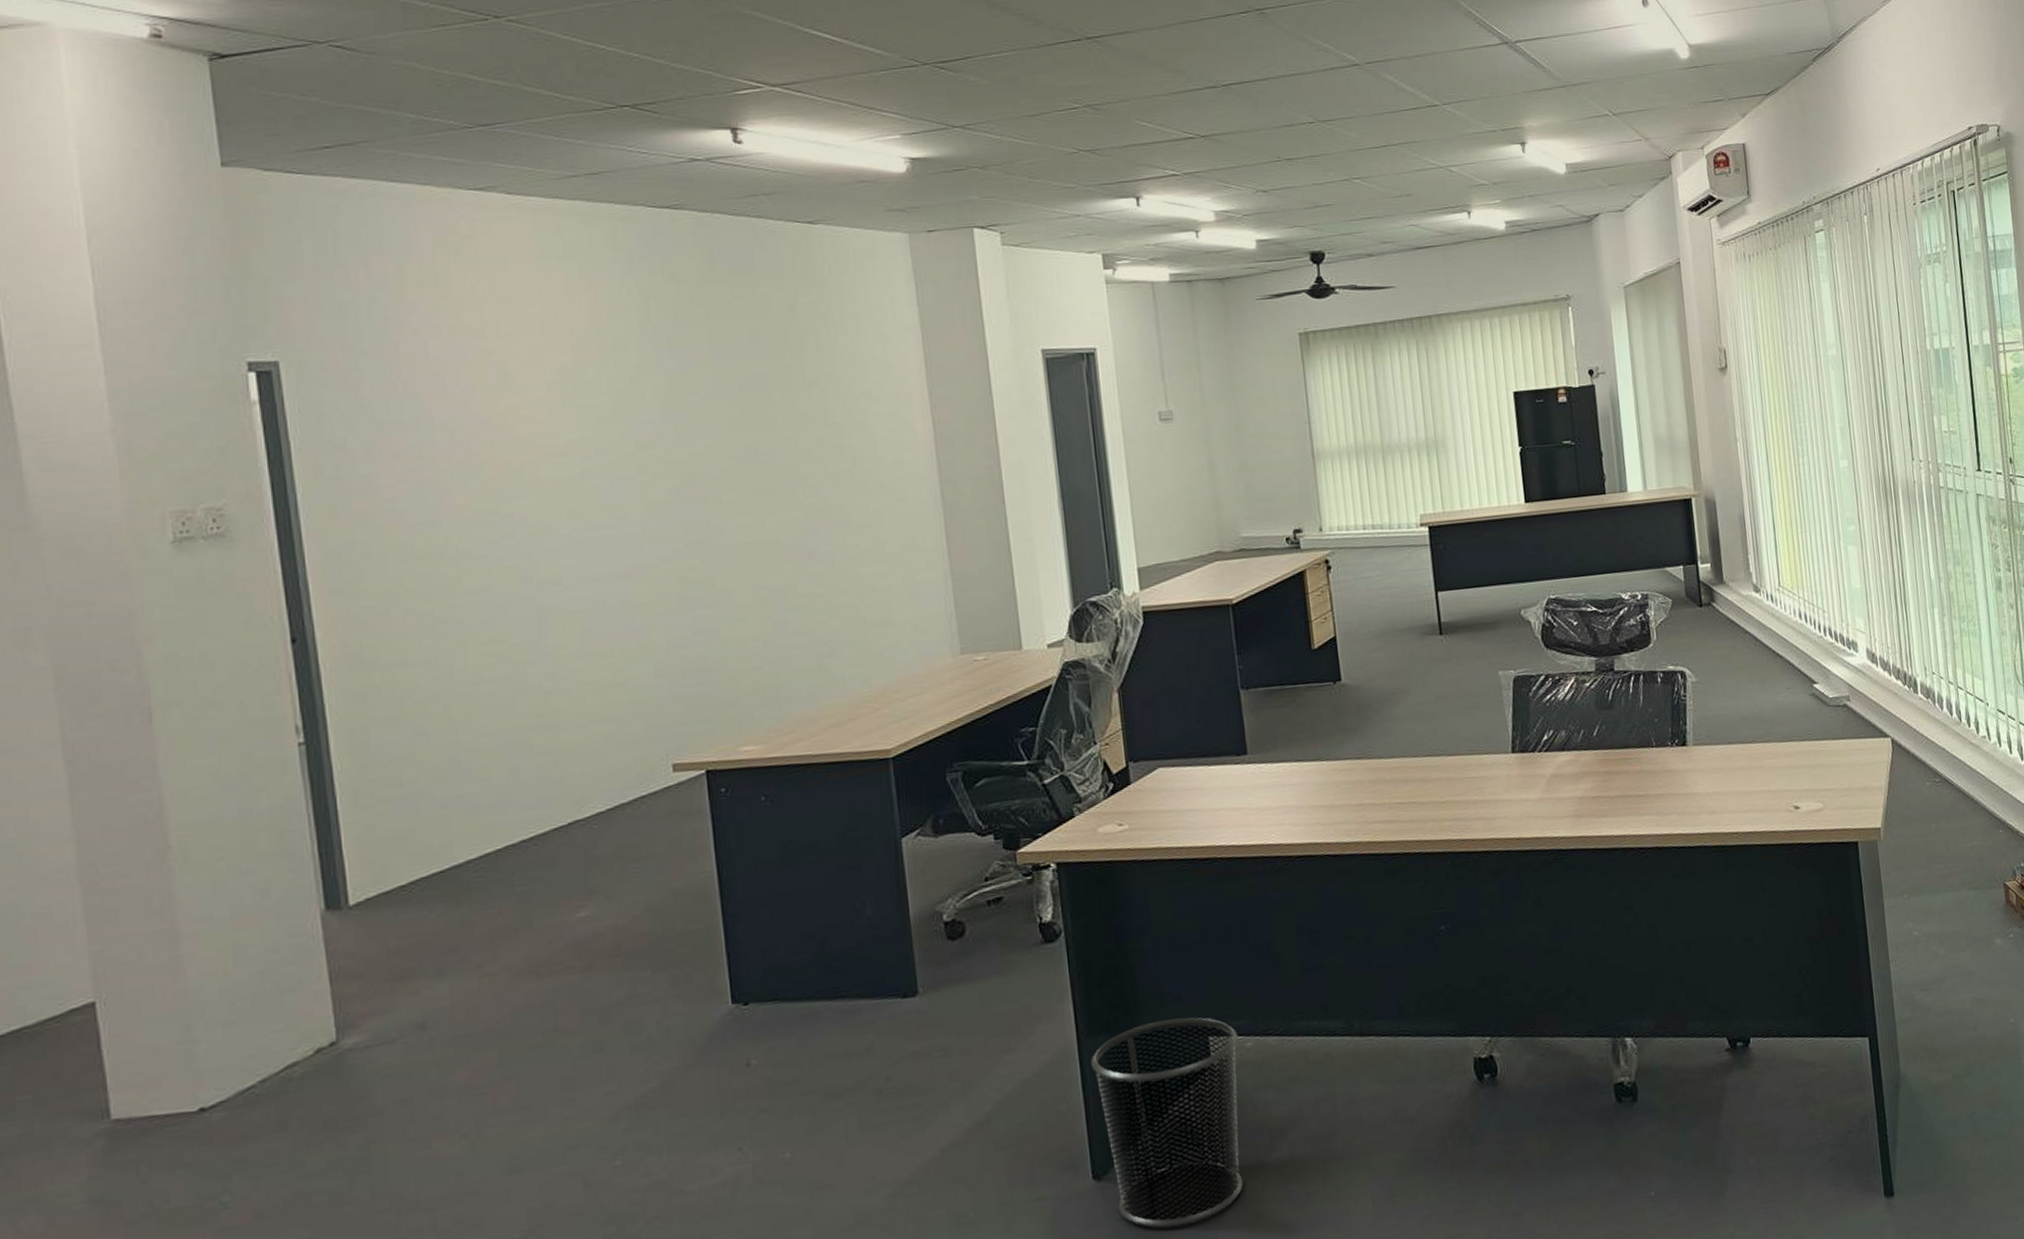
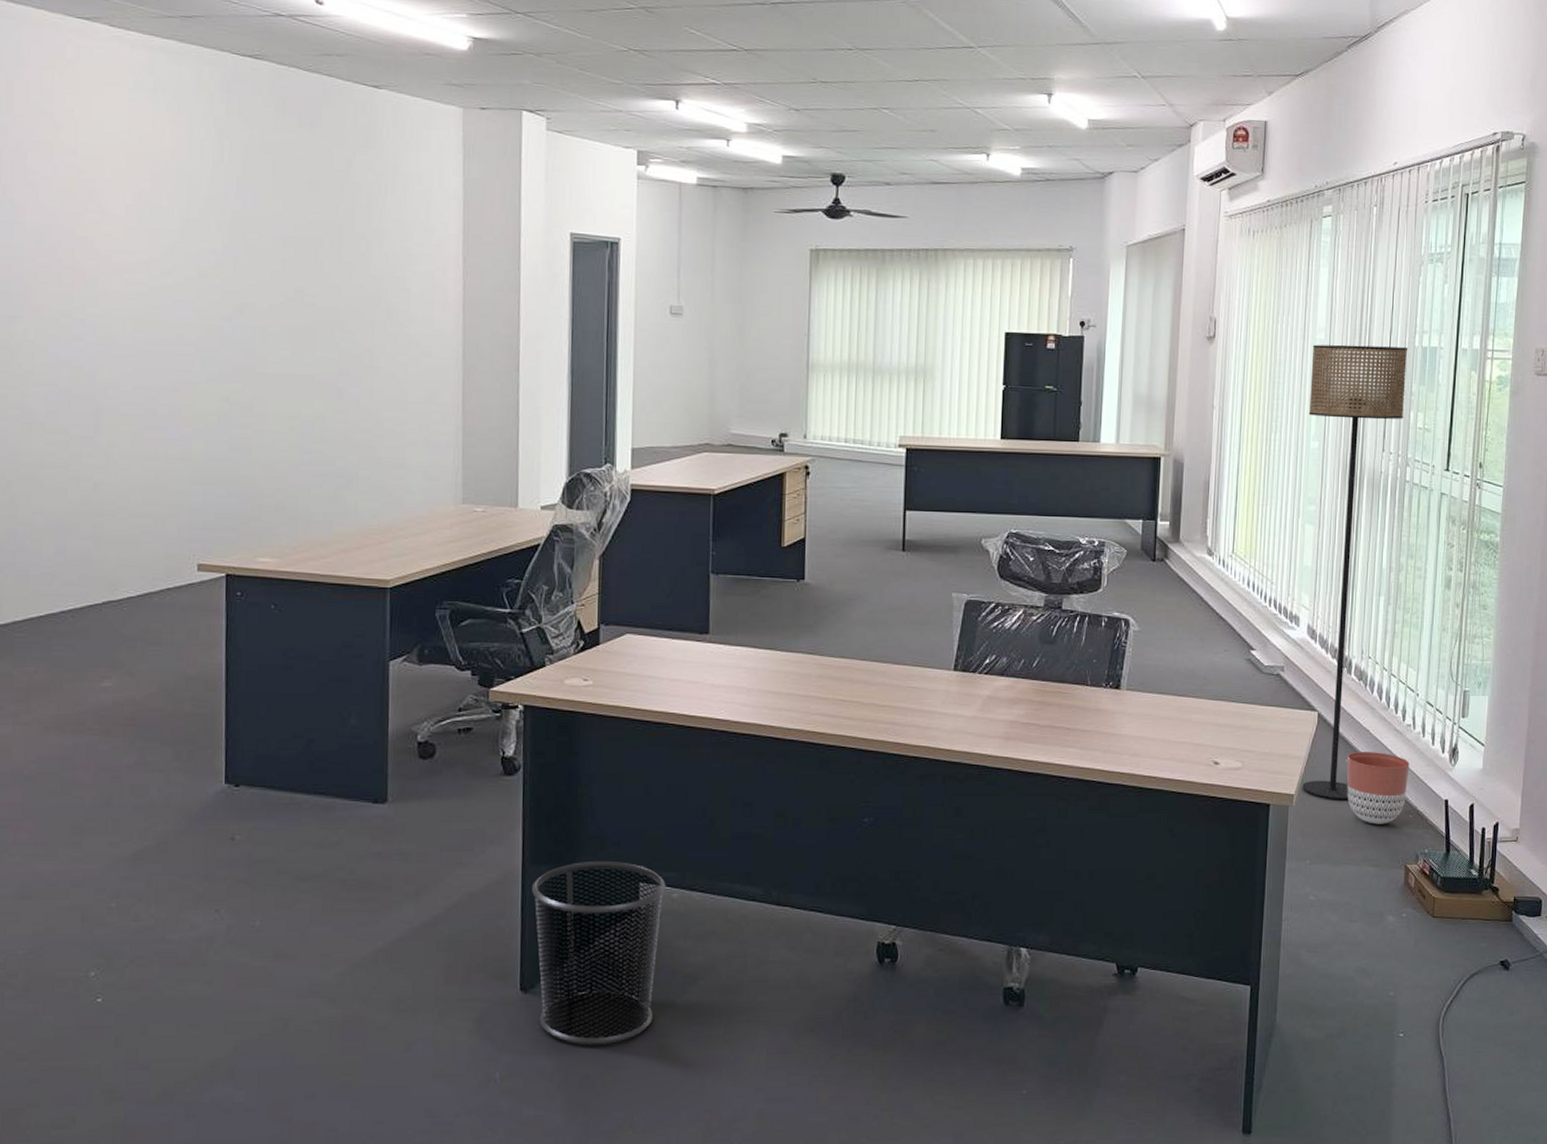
floor lamp: none [1825,352,1937,827] -> present [1302,344,1408,800]
planter: none [1927,769,1993,846] -> present [1346,752,1410,824]

